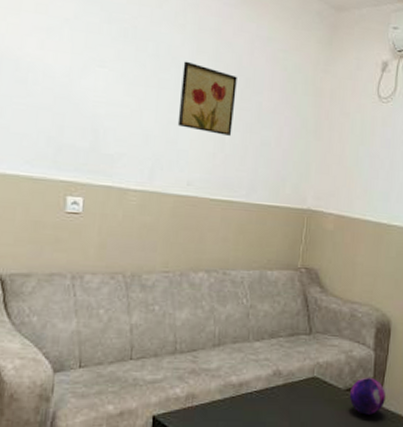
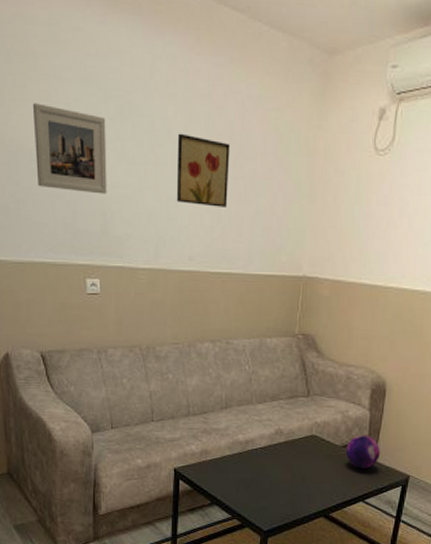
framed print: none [22,14,108,111] -> present [32,103,107,194]

